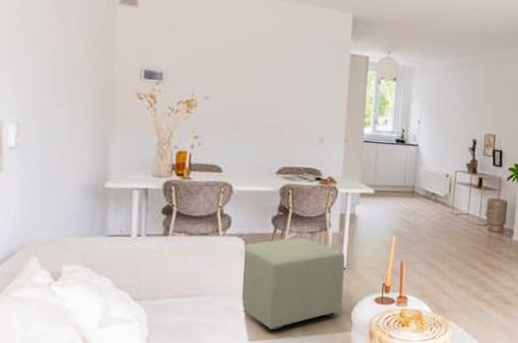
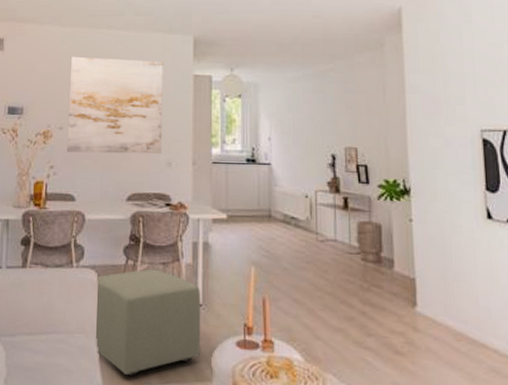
wall art: none [212,21,320,131] -> present [66,56,163,155]

